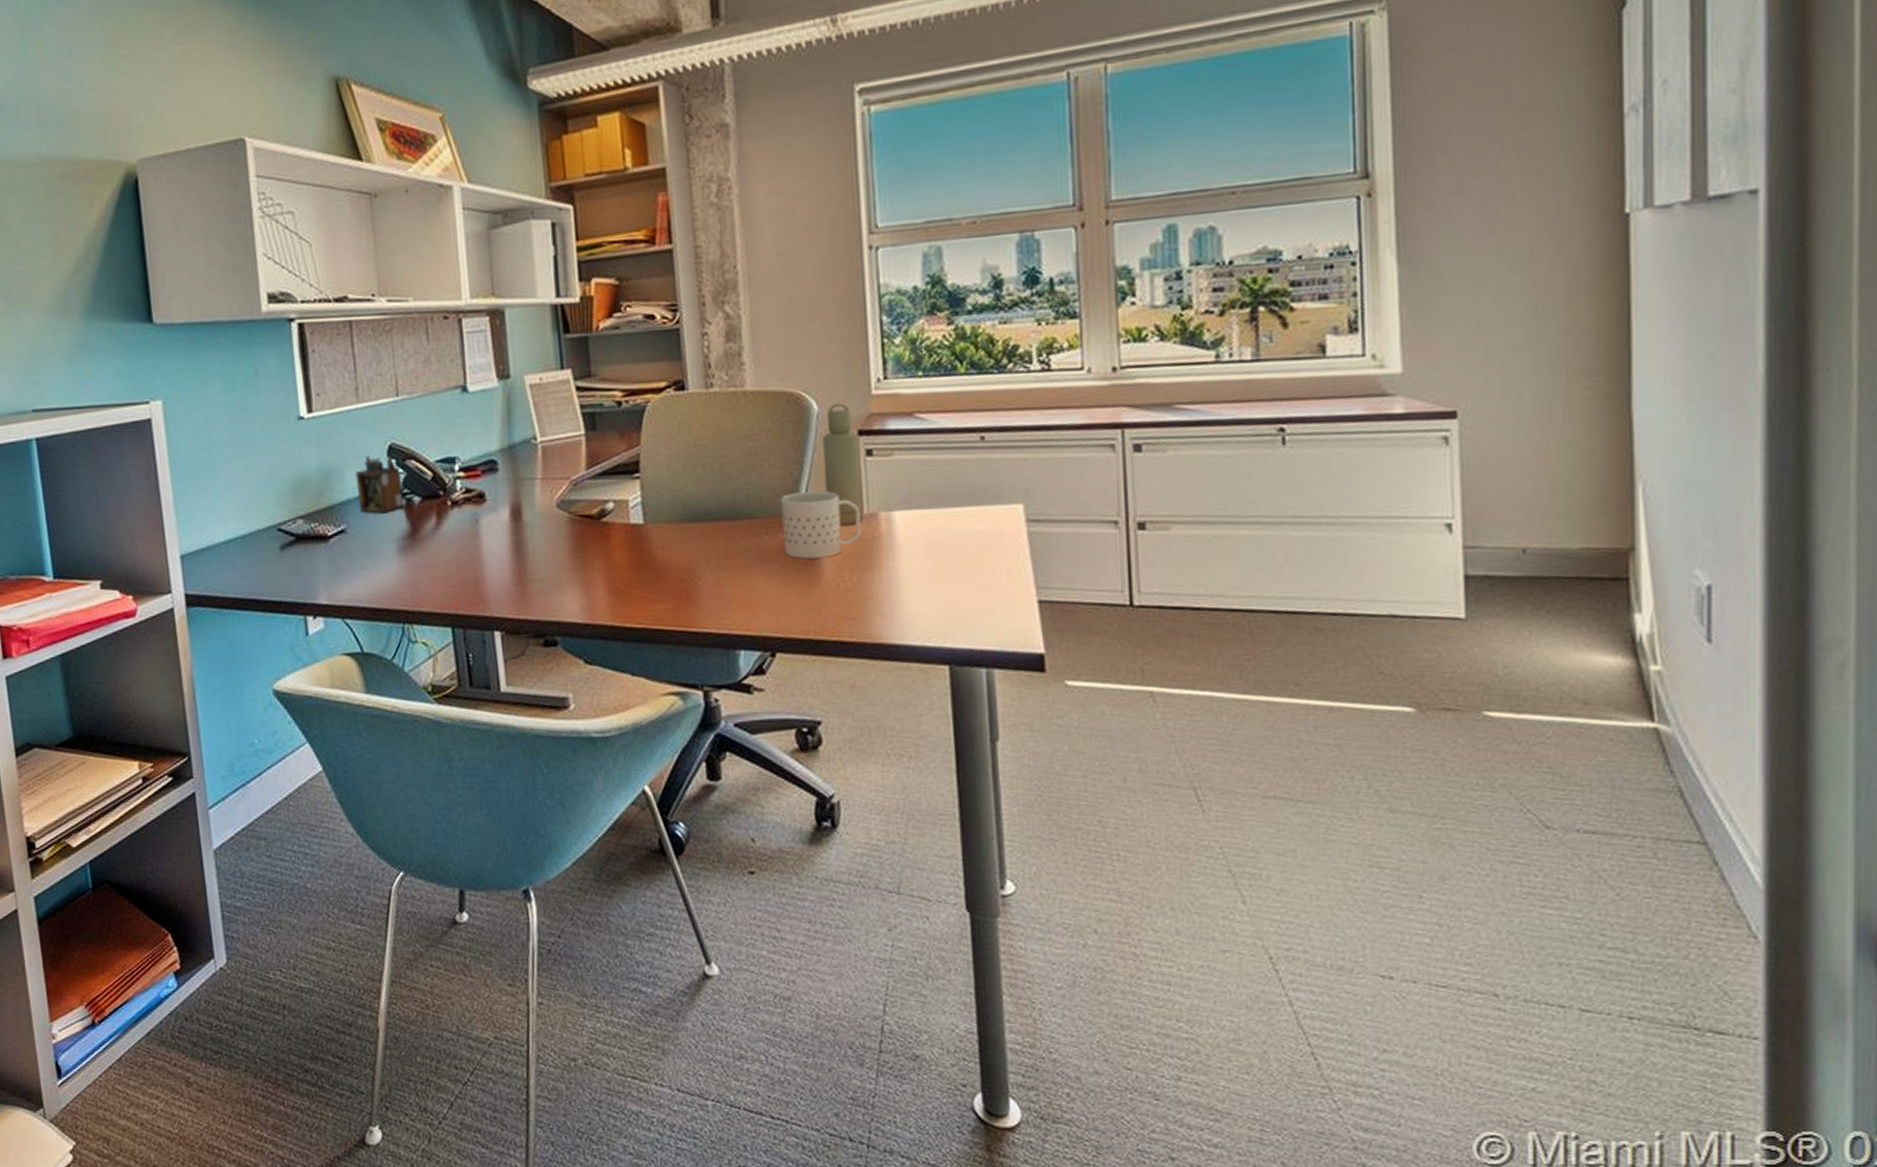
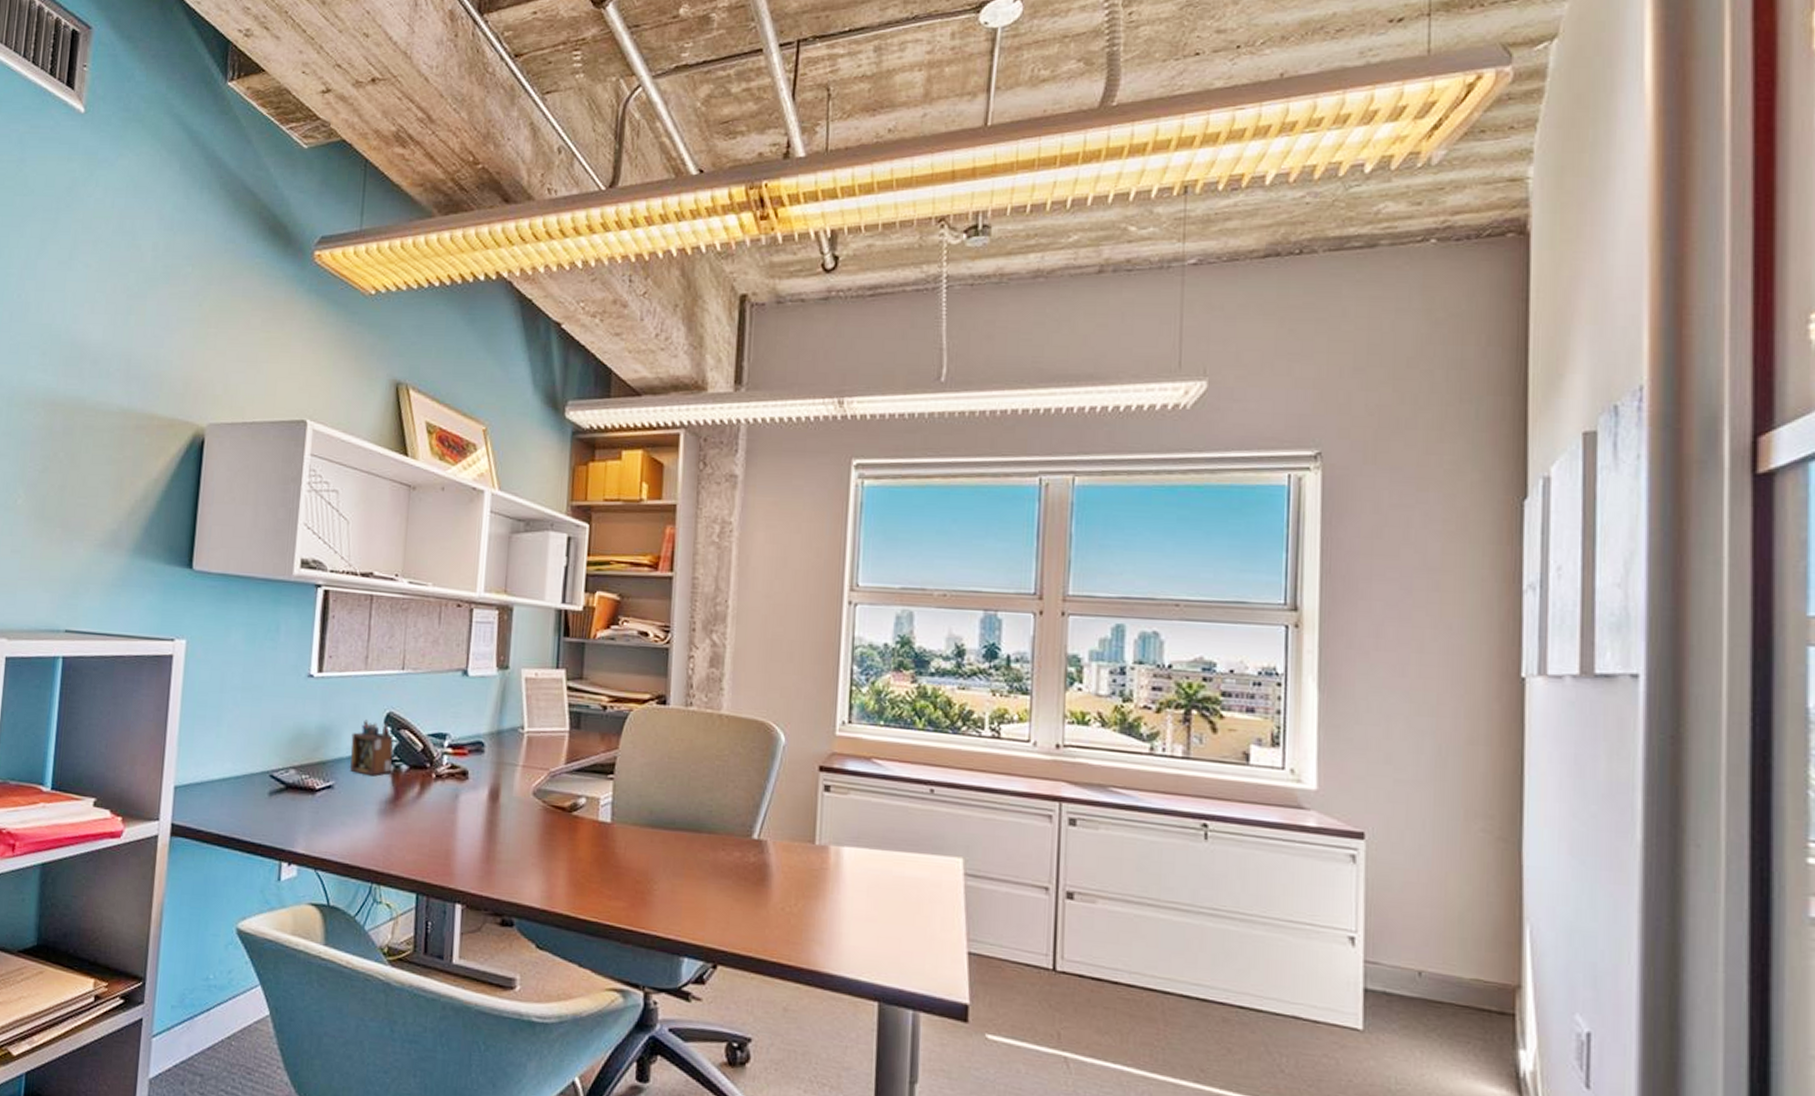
mug: present [780,491,861,560] -> none [737,815,812,882]
bottle: present [822,403,862,527] -> none [783,738,819,855]

